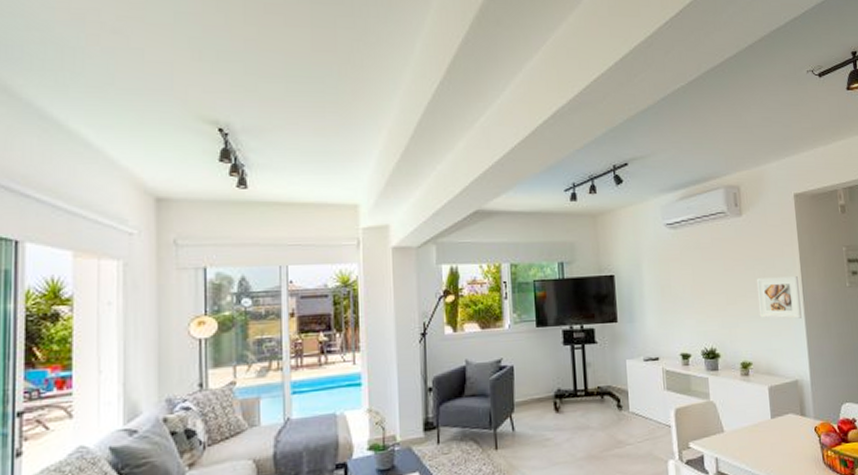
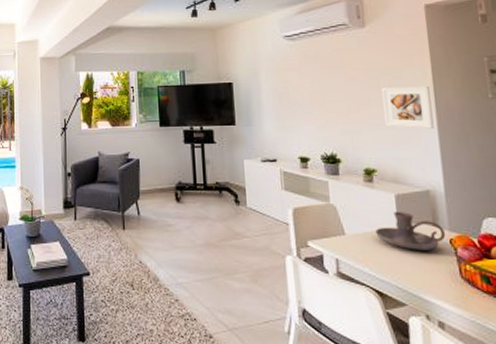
candle holder: none [751,404,811,442] -> present [376,212,446,250]

